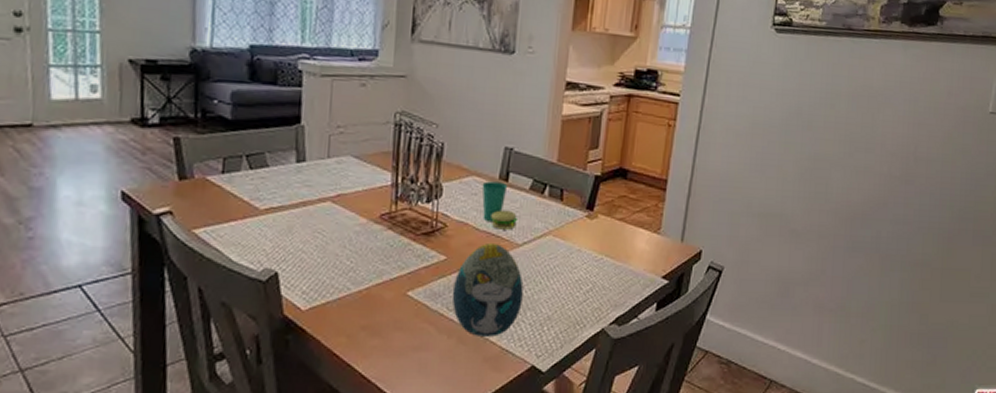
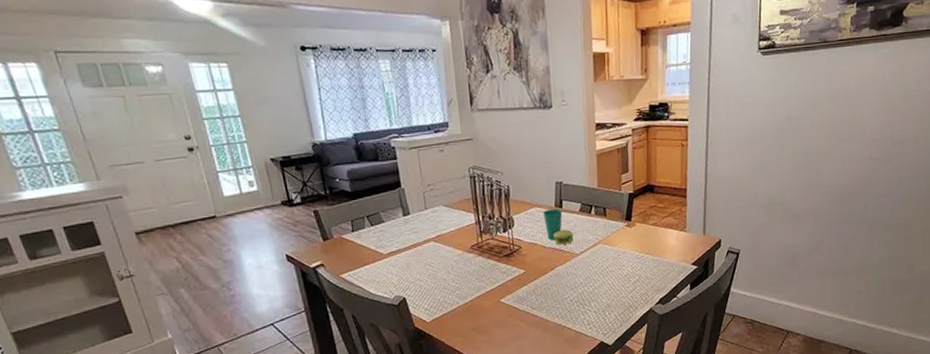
decorative egg: present [451,242,524,337] -> none [533,255,587,325]

